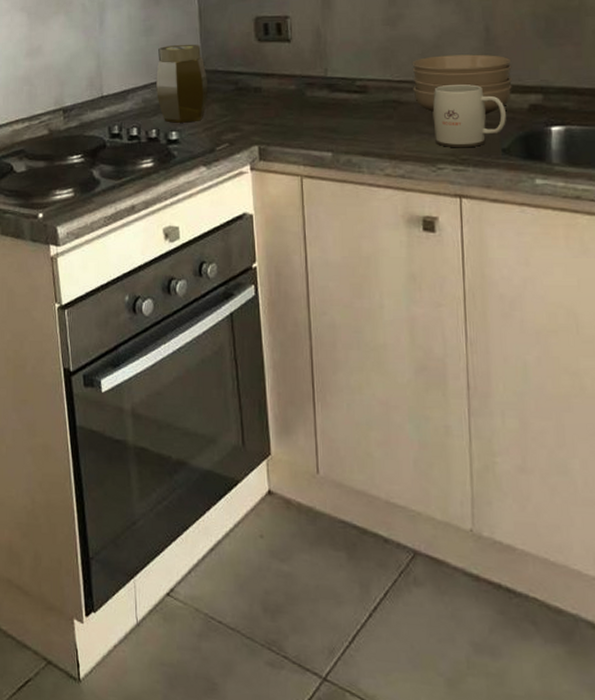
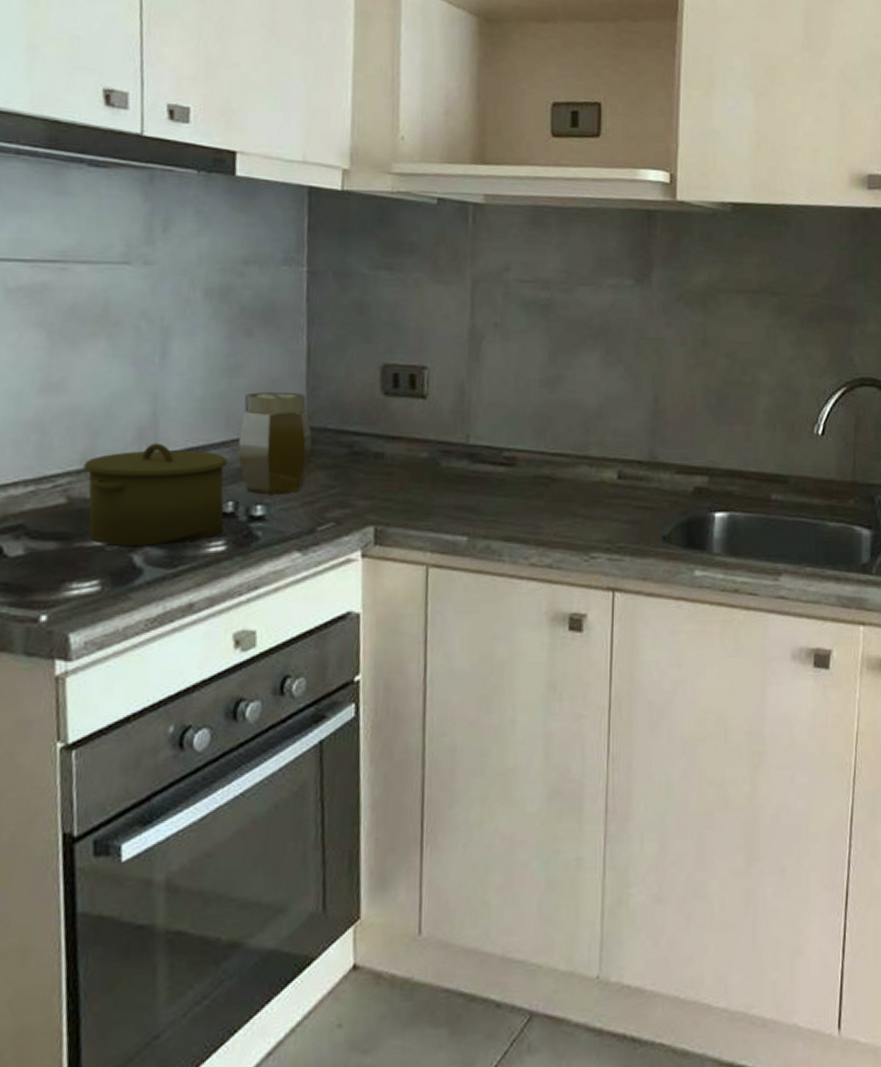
cooking pot: none [57,89,150,164] -> present [83,444,228,546]
bowl: present [412,54,512,114] -> none [569,426,679,497]
mug: present [432,83,506,148] -> none [589,460,669,534]

